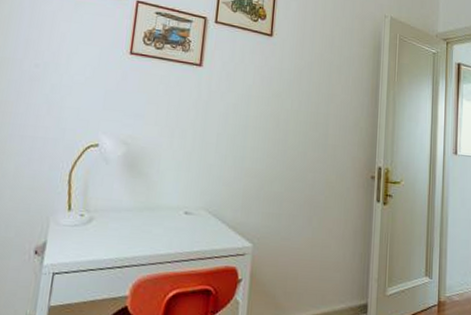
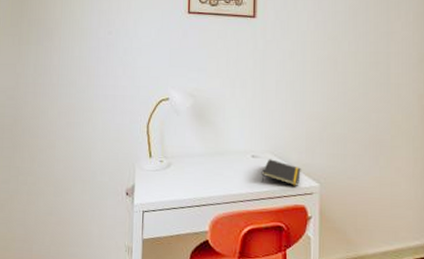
notepad: none [192,216,235,246] -> present [261,159,301,186]

